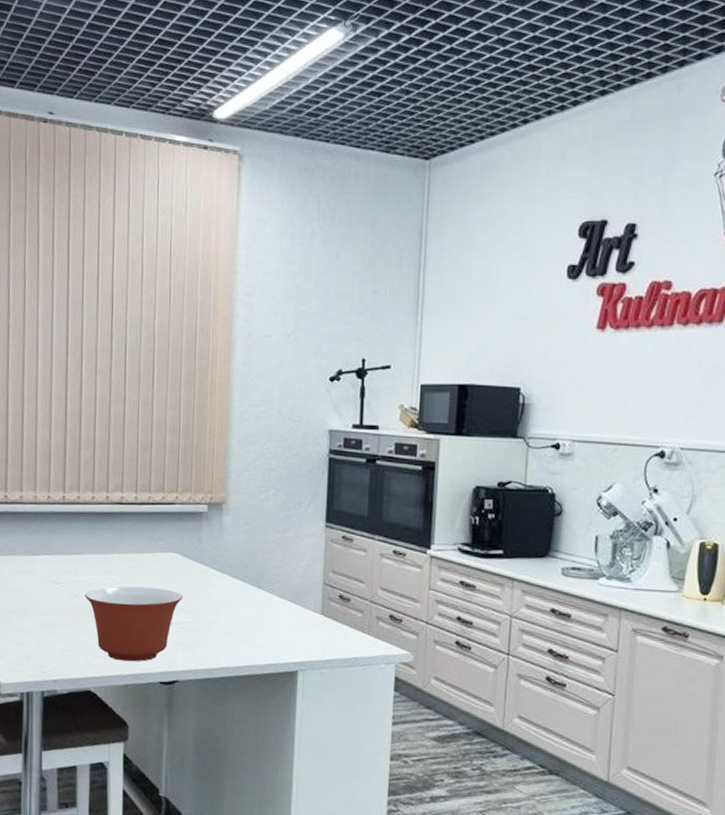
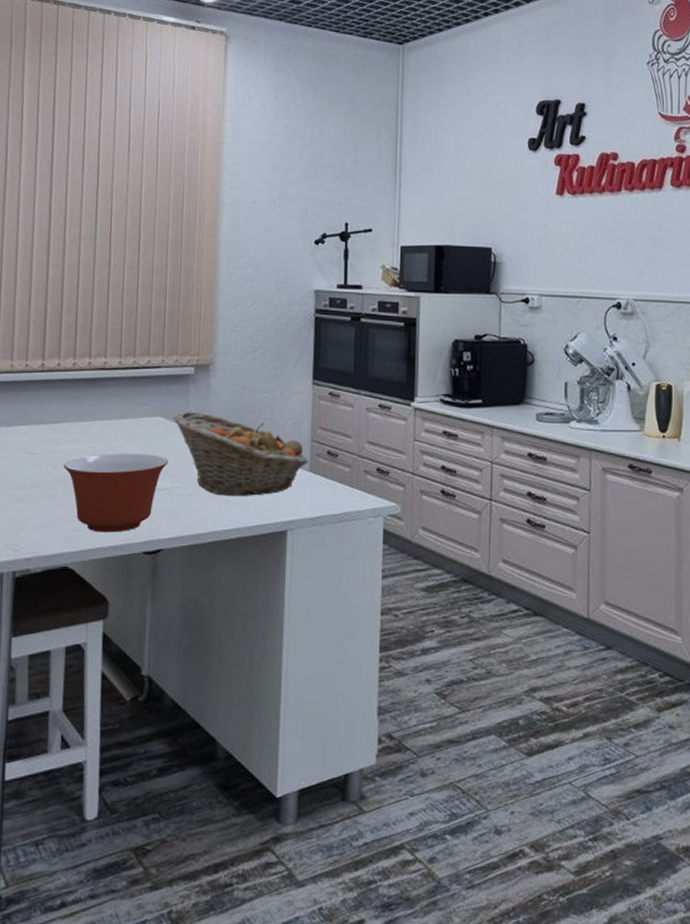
fruit basket: none [187,548,320,636] -> present [172,411,308,496]

